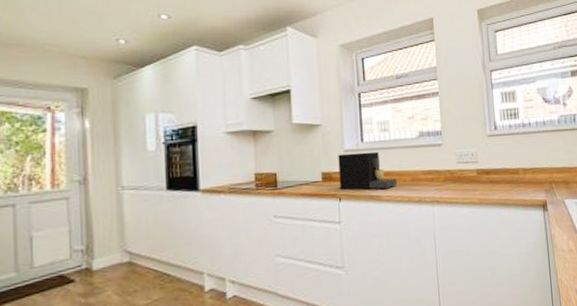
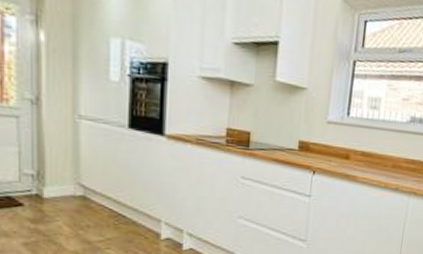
coffee maker: present [338,151,398,190] -> none [316,124,378,171]

